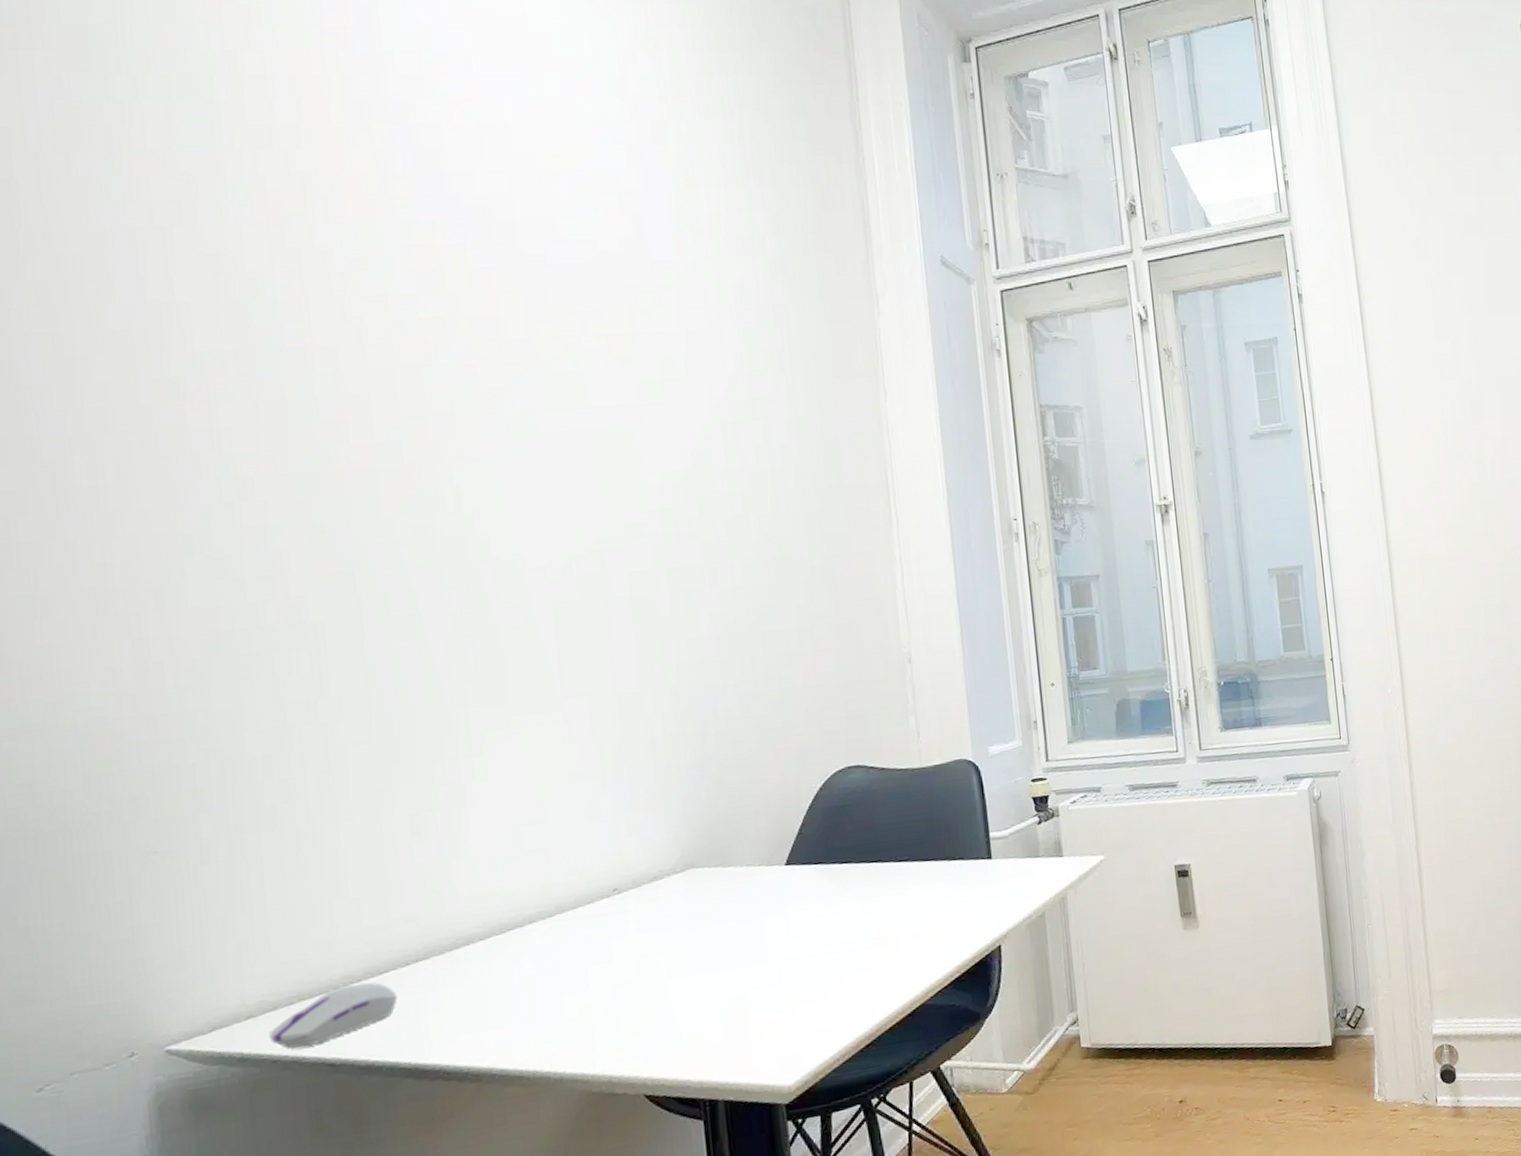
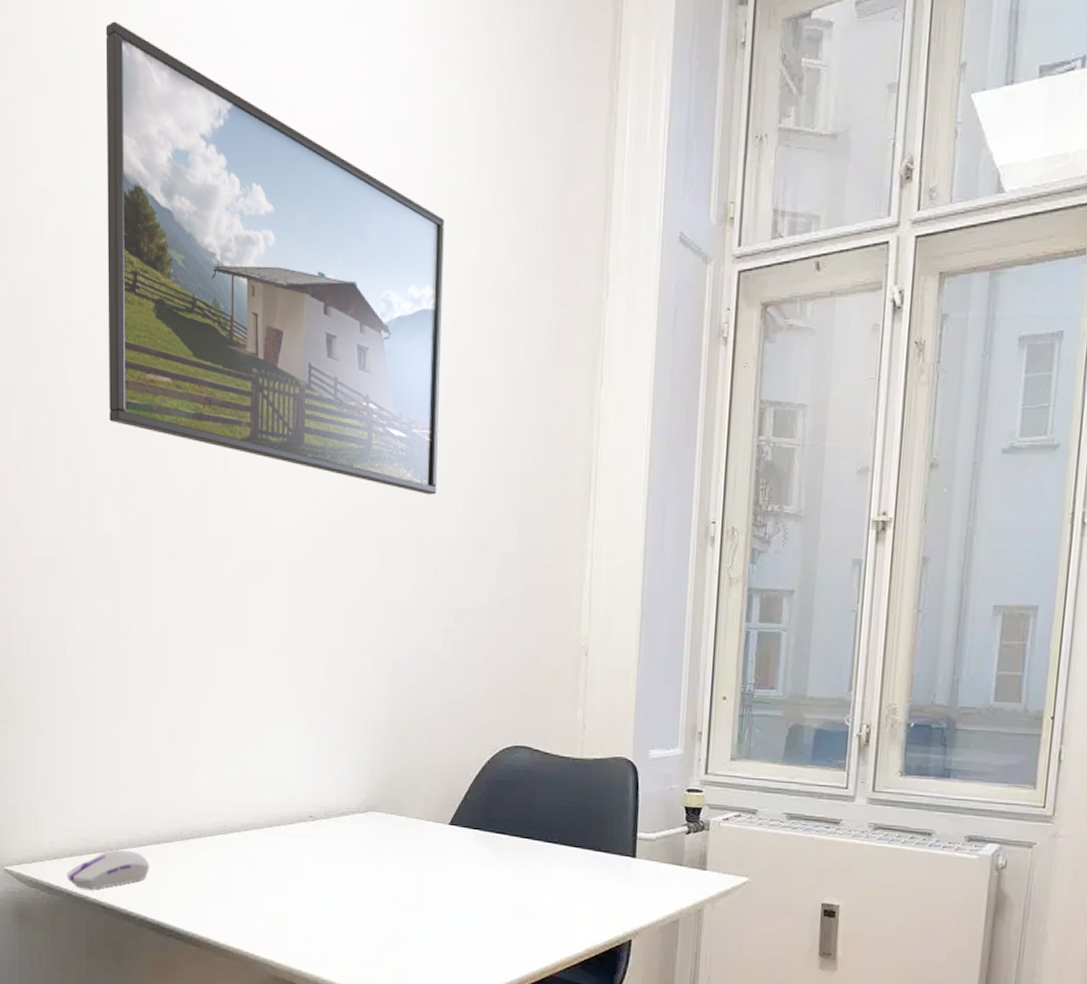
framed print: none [245,24,725,518] -> present [105,21,445,495]

